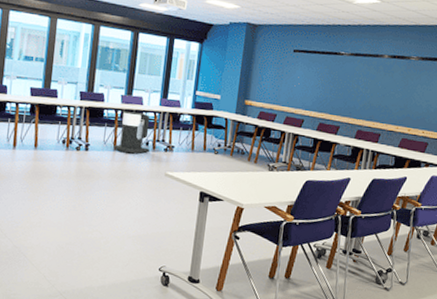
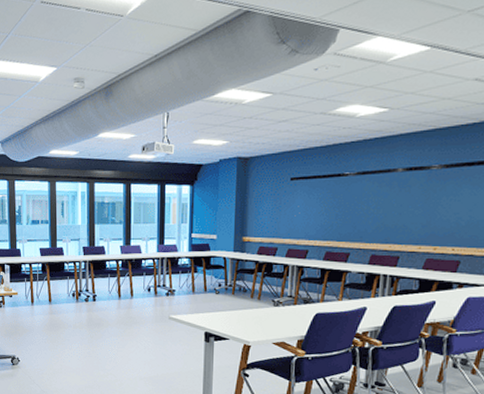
trash can: present [114,111,151,154] -> none [119,260,153,301]

